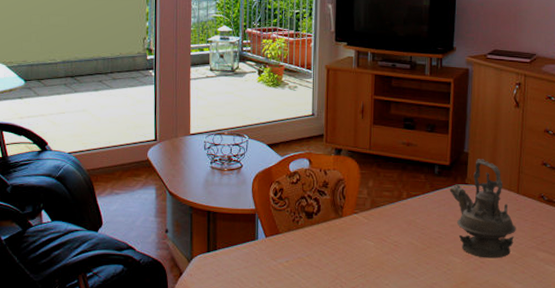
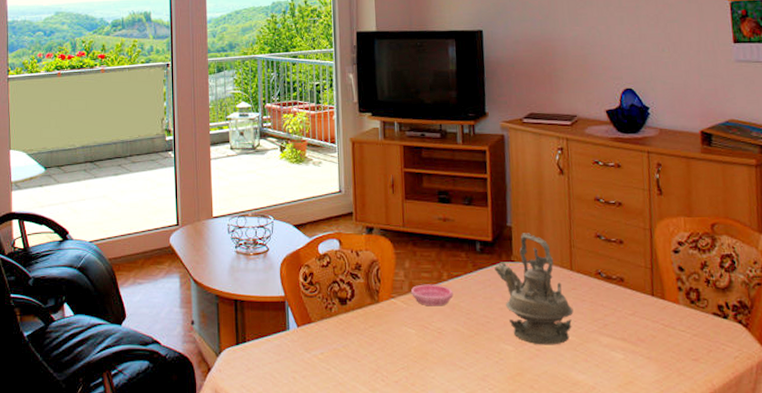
saucer: none [373,202,411,222] -> present [411,284,453,306]

